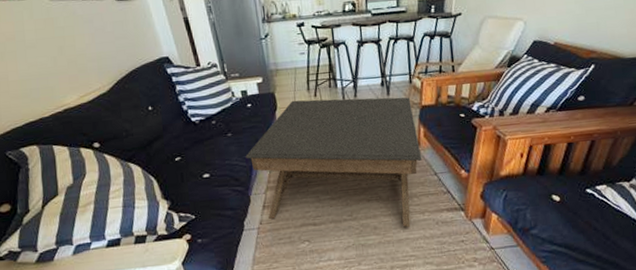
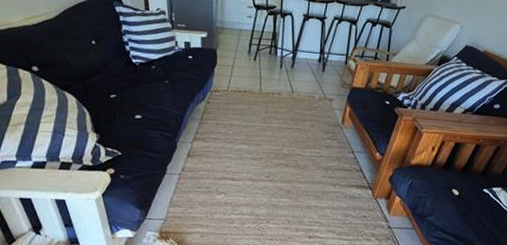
coffee table: present [245,97,422,228] -> none [178,60,344,196]

